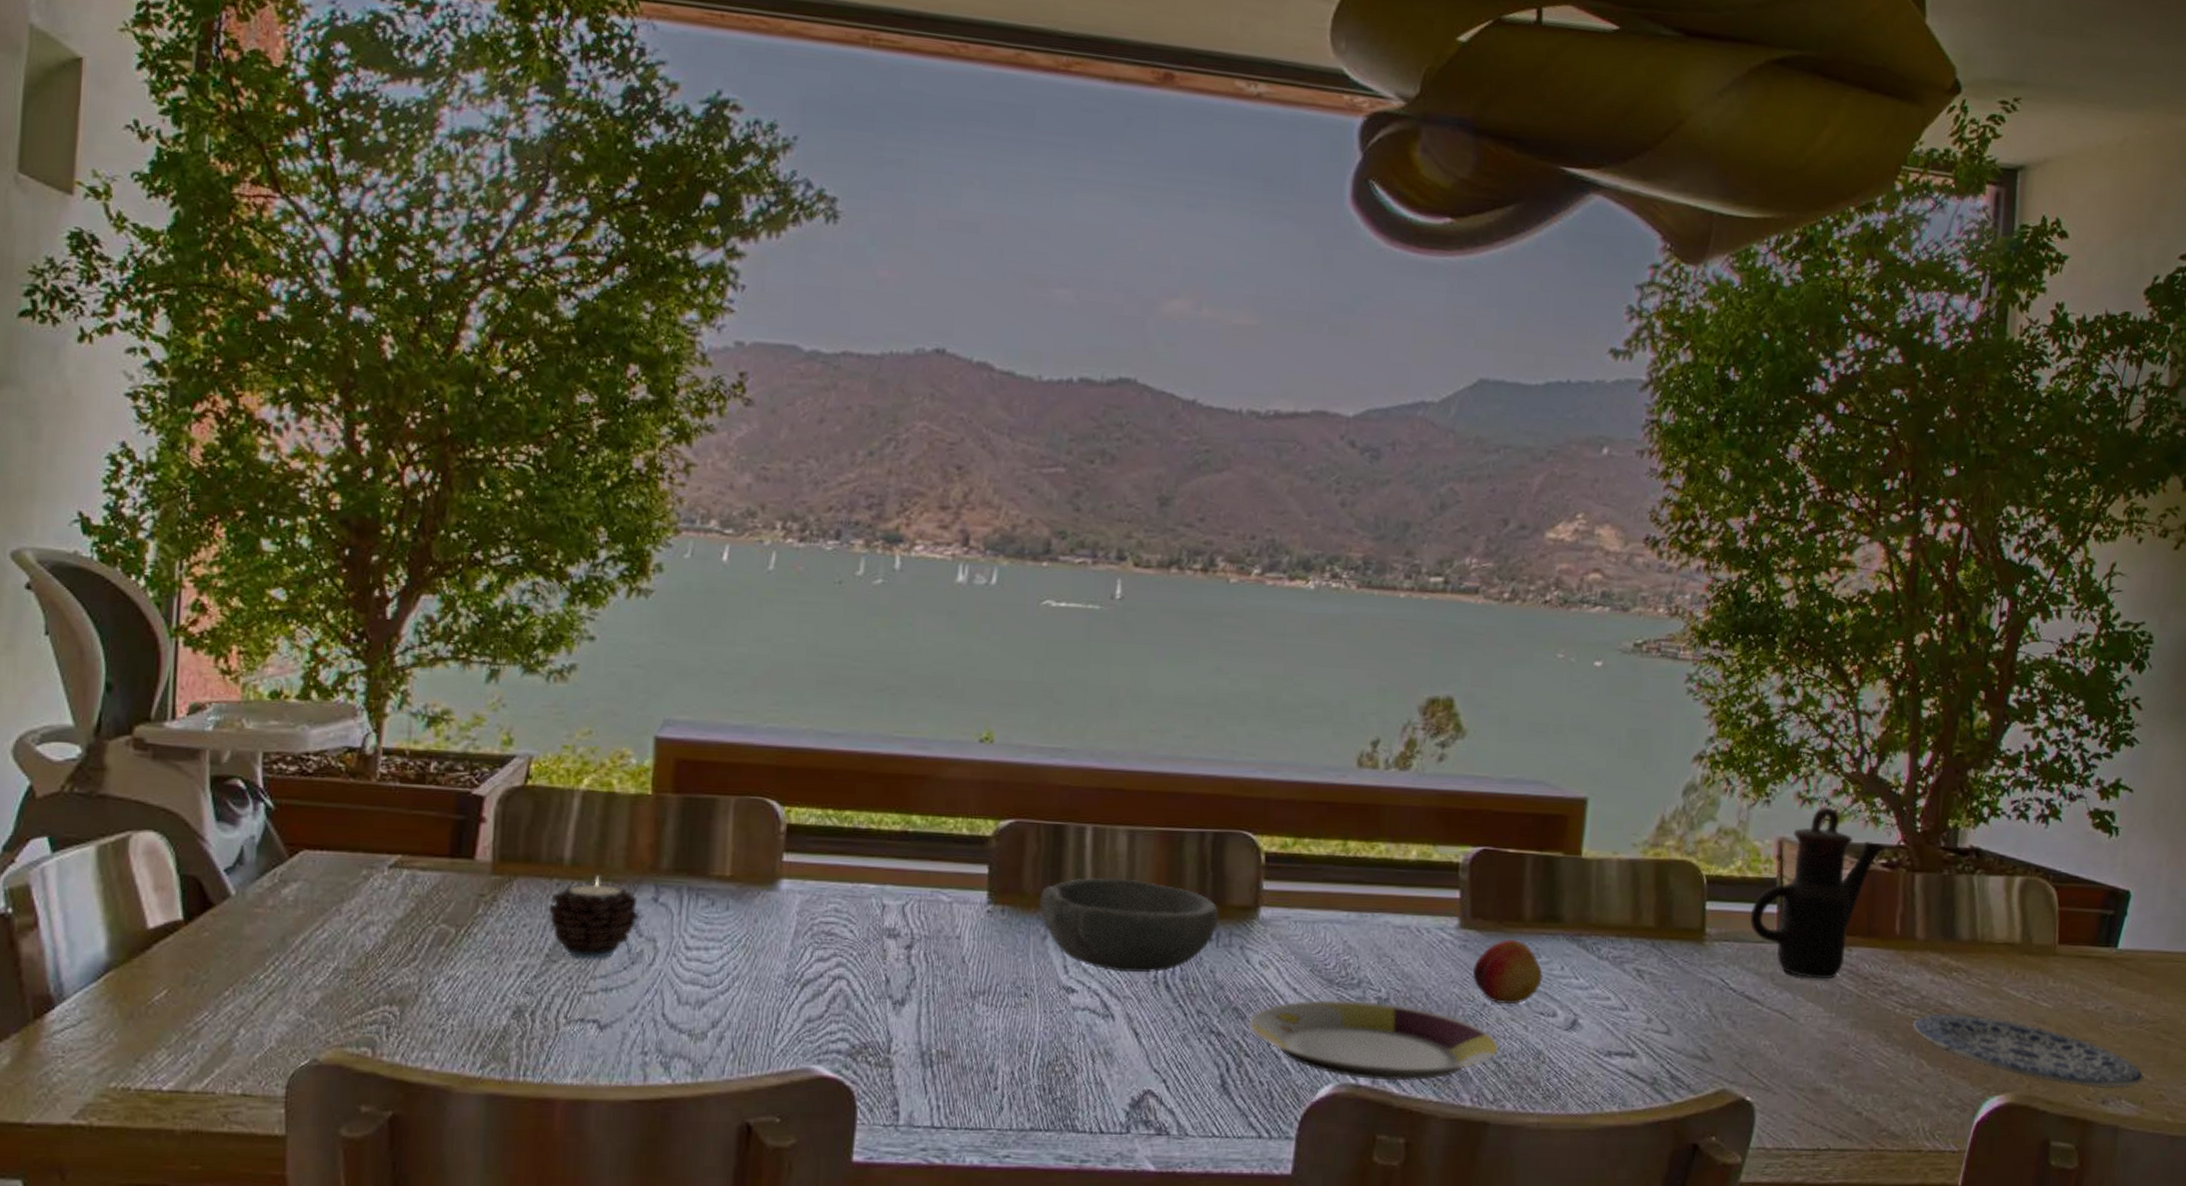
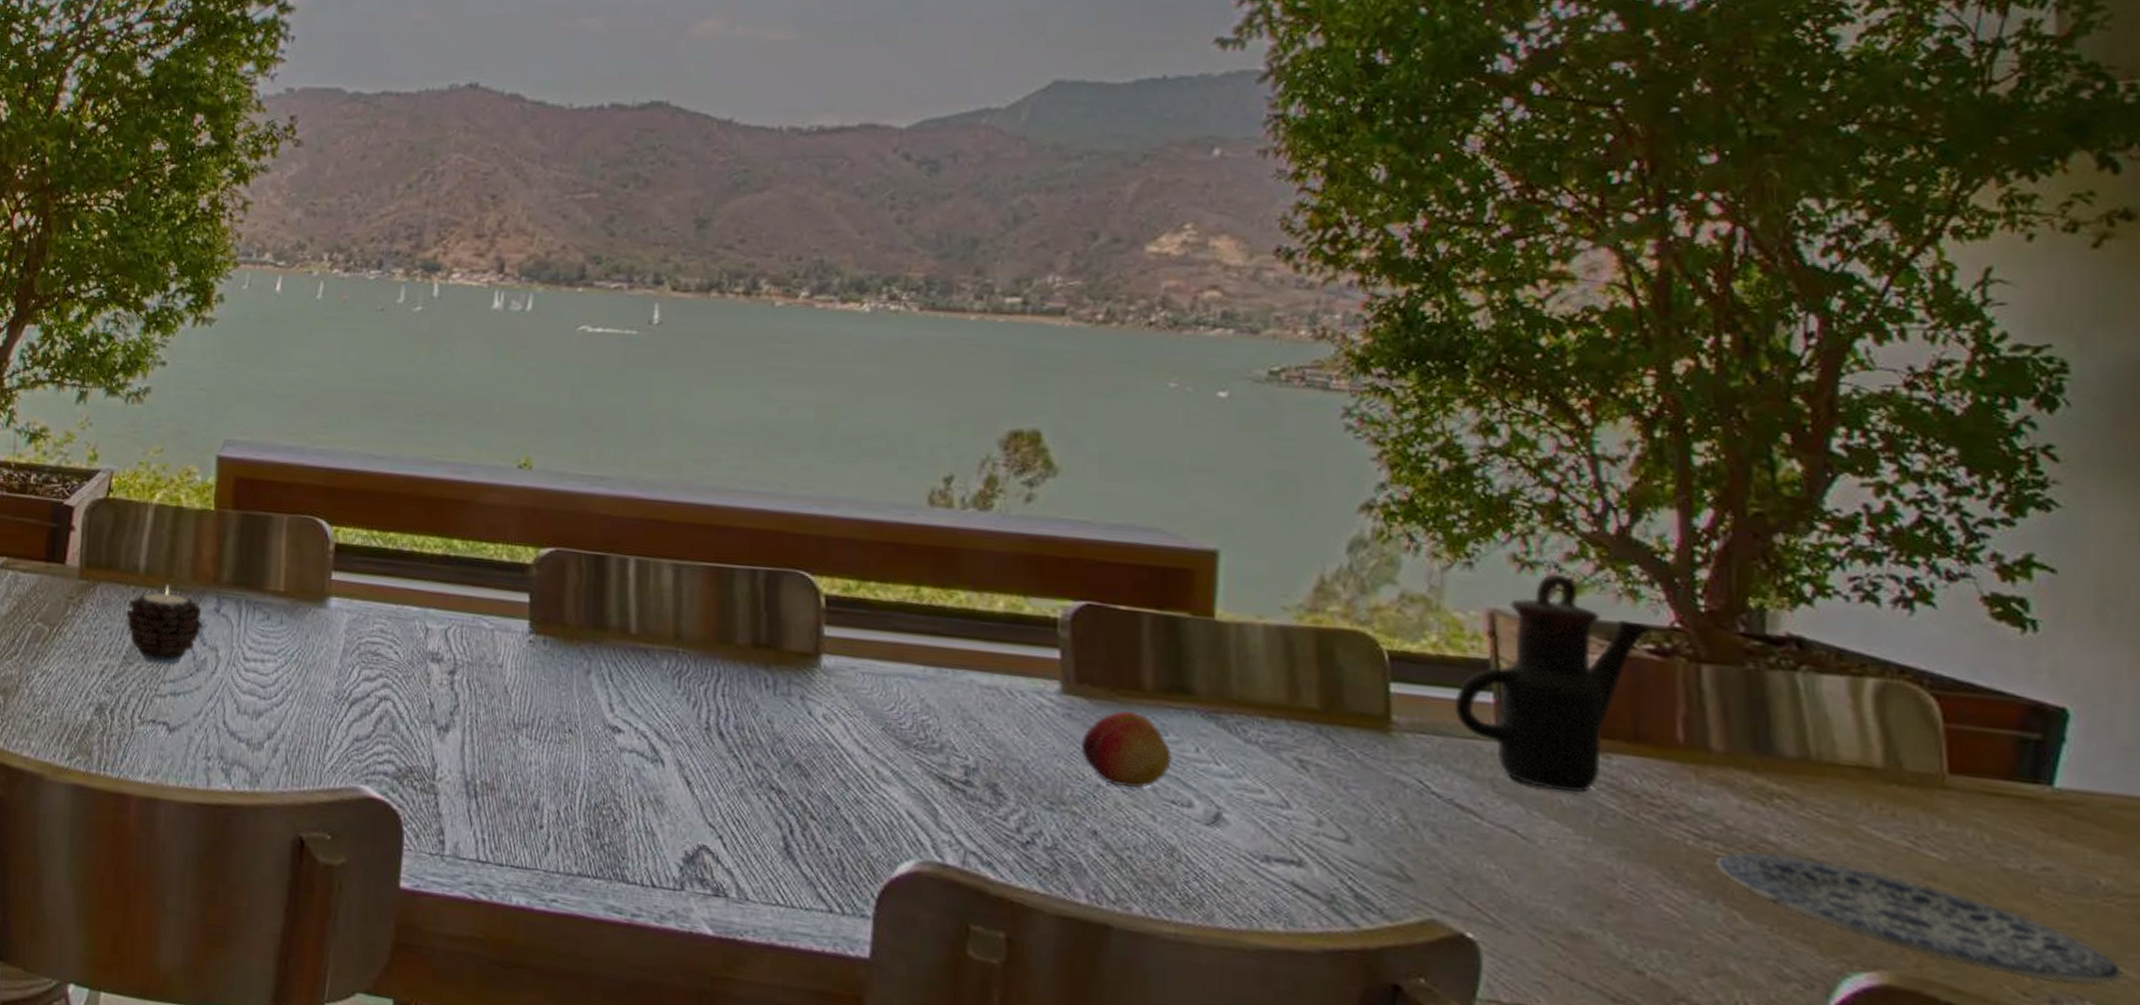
bowl: present [1039,877,1219,973] -> none [581,612,775,718]
plate: present [1249,1000,1499,1081] -> none [813,763,1119,868]

